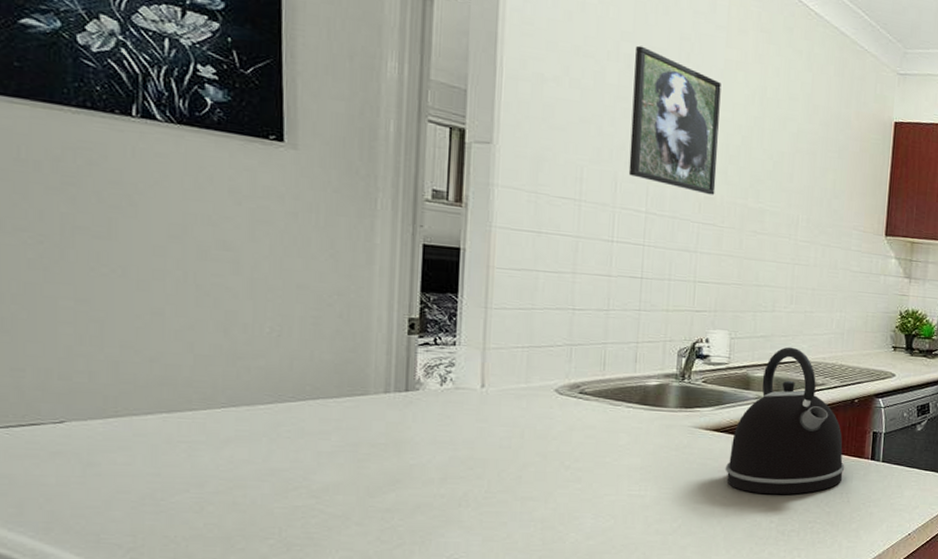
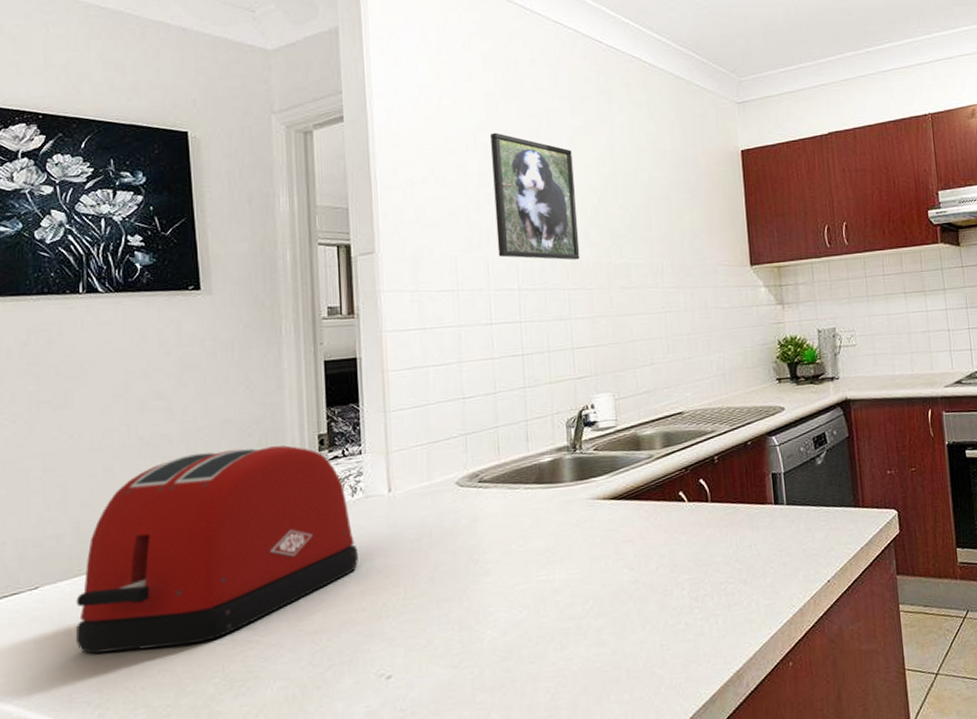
toaster: none [107,313,442,504] -> present [75,445,358,654]
kettle: present [725,347,845,494] -> none [628,397,749,560]

